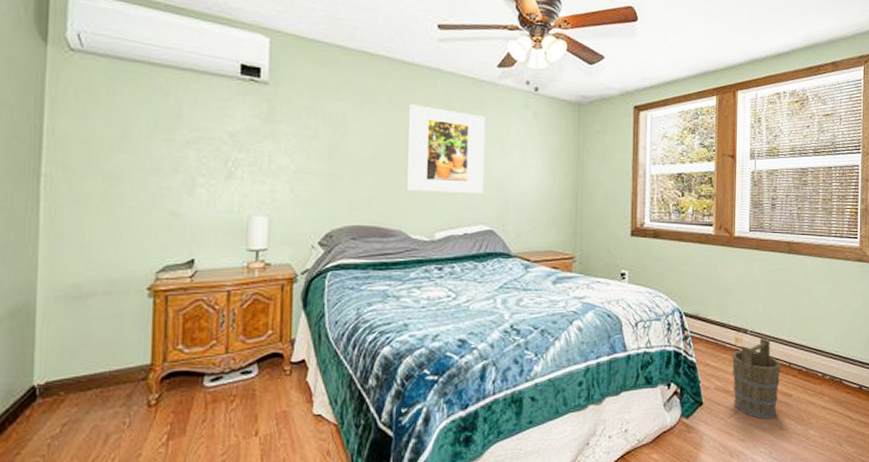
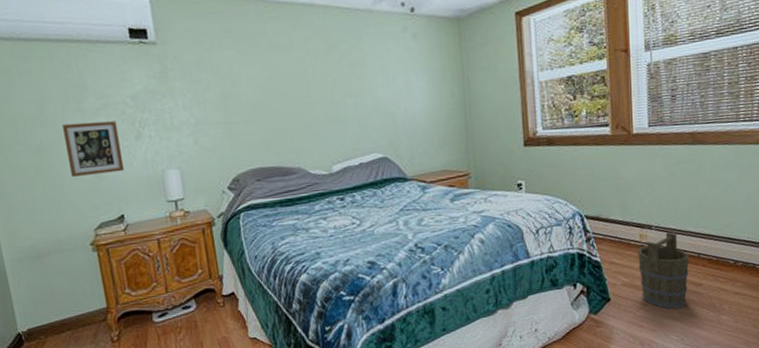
picture frame: none [143,153,208,212] -> present [63,121,125,178]
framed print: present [406,104,485,193] -> none [289,43,373,129]

